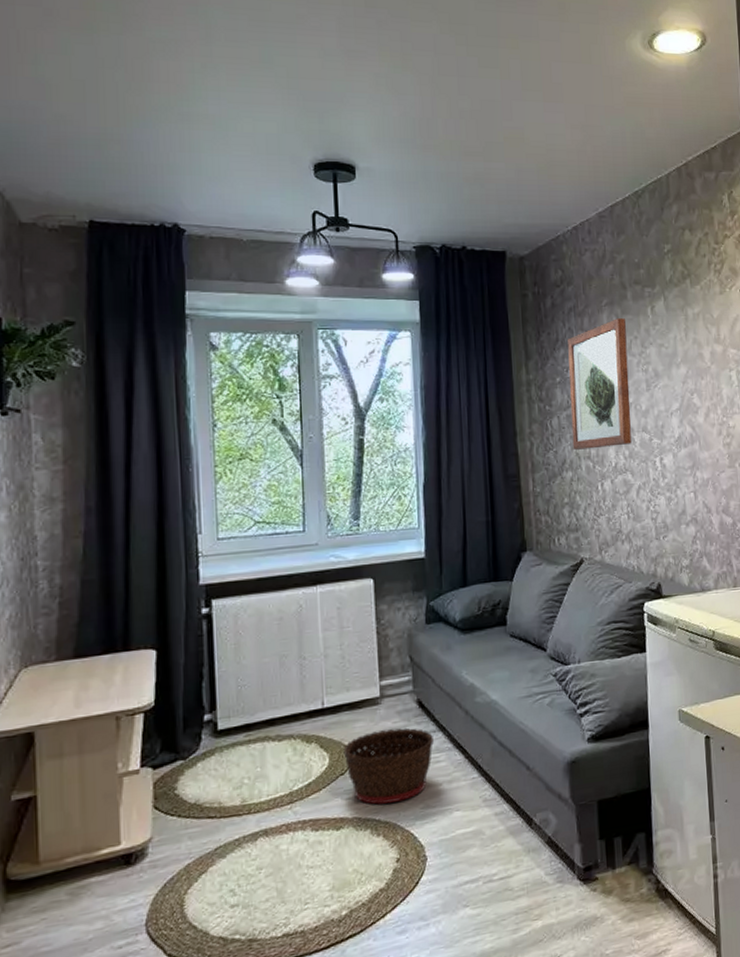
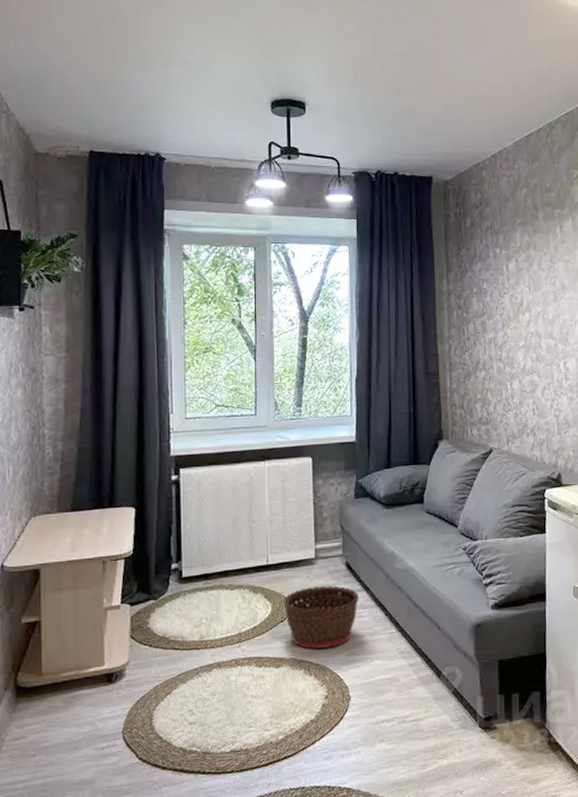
wall art: present [568,318,632,450] -> none [484,237,539,352]

